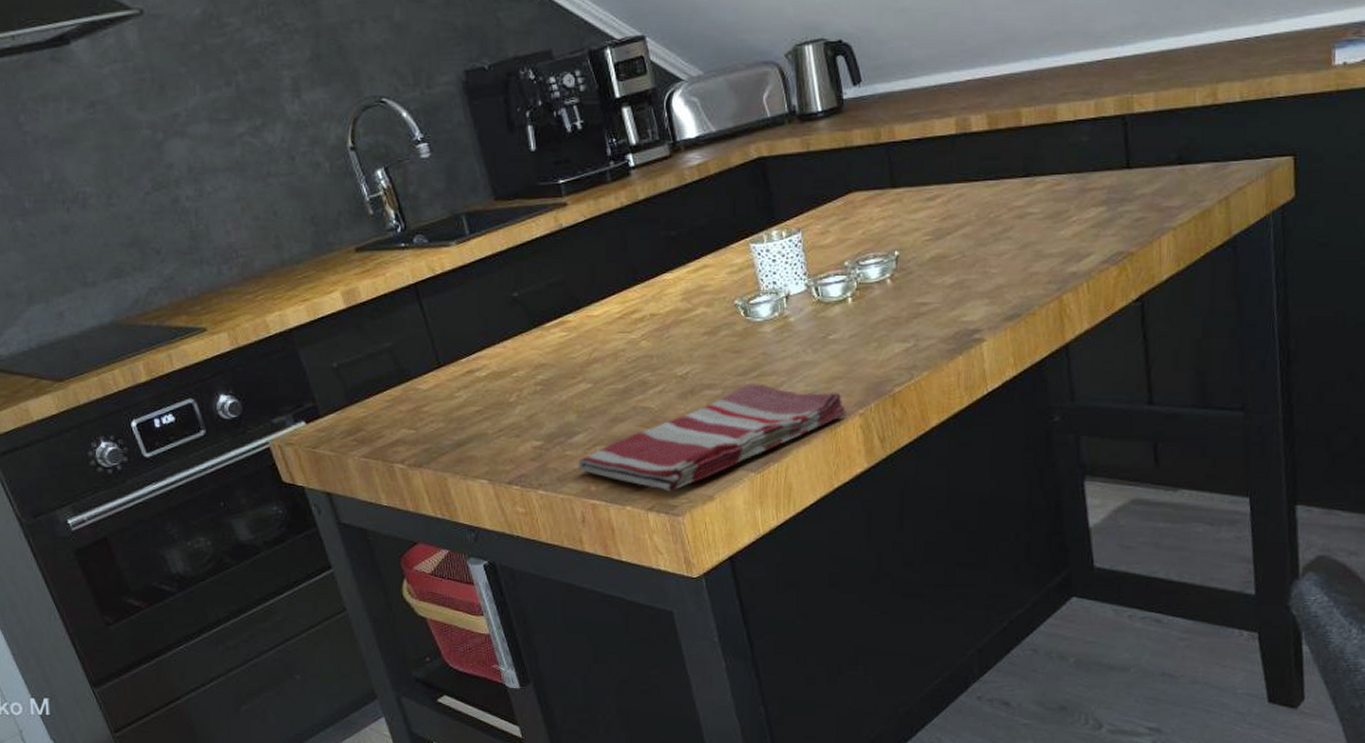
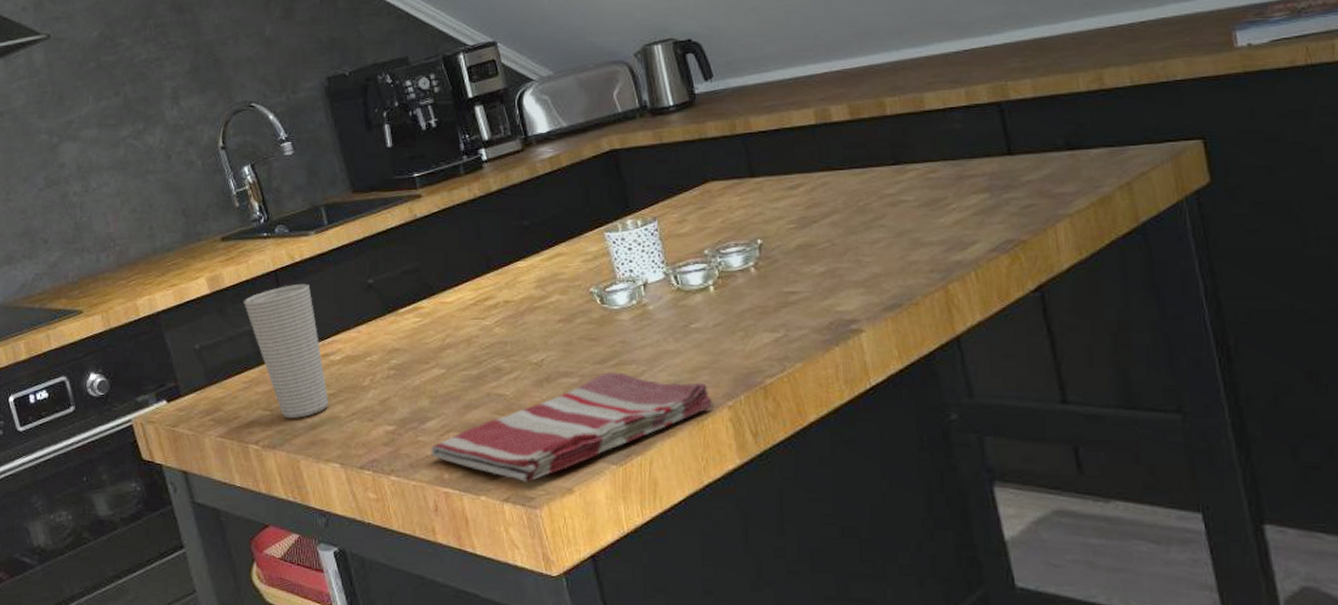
cup: none [383,297,476,436] -> present [244,283,329,418]

